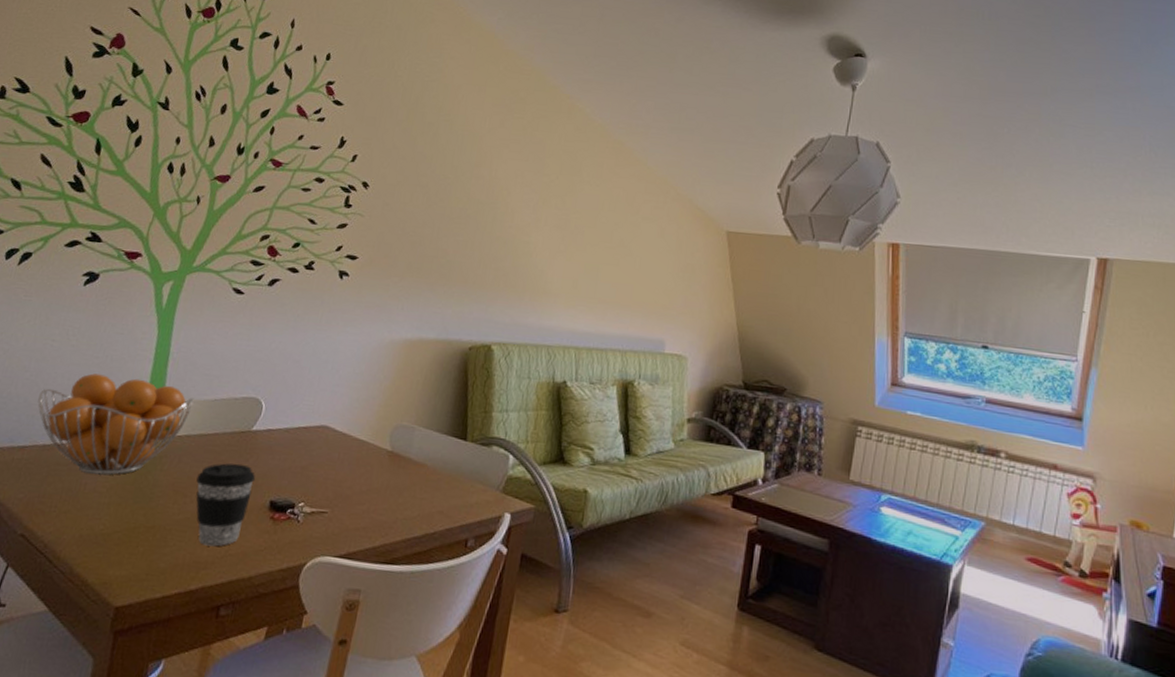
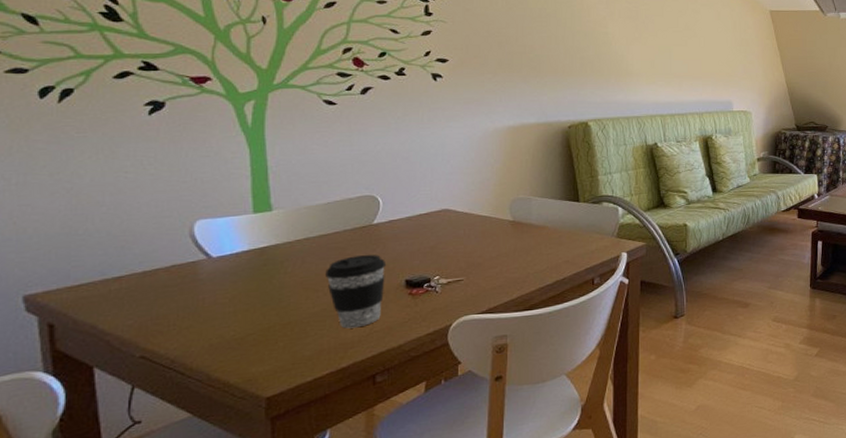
fruit basket: present [37,373,194,475] -> none [124,195,305,289]

